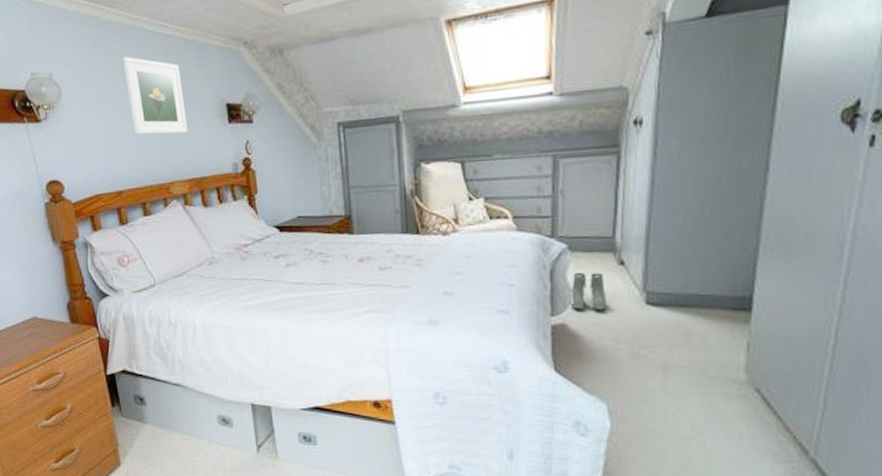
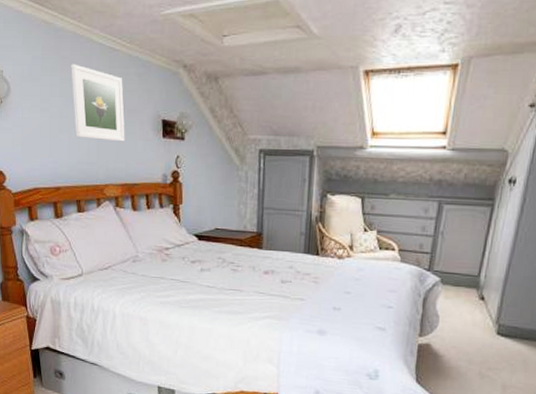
boots: present [570,272,606,311] -> none [436,303,466,336]

